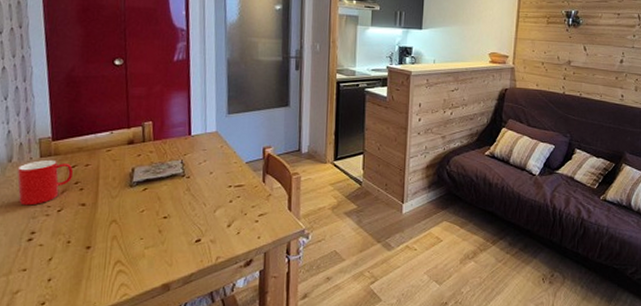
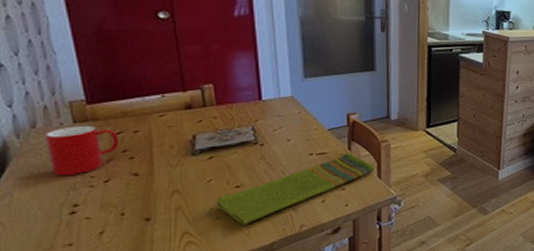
dish towel: none [146,185,286,255] -> present [217,152,375,225]

